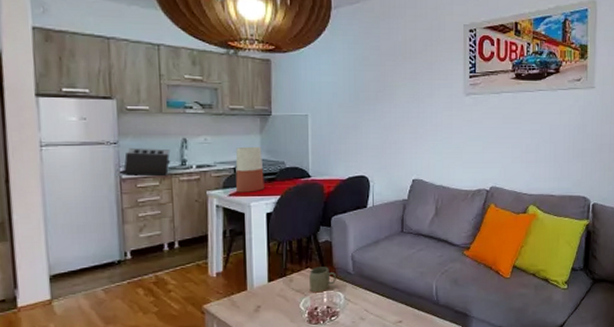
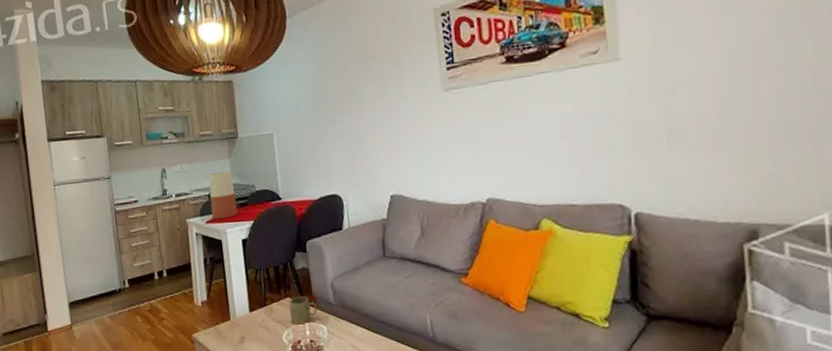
toaster: present [123,148,171,176] -> none [116,180,154,208]

